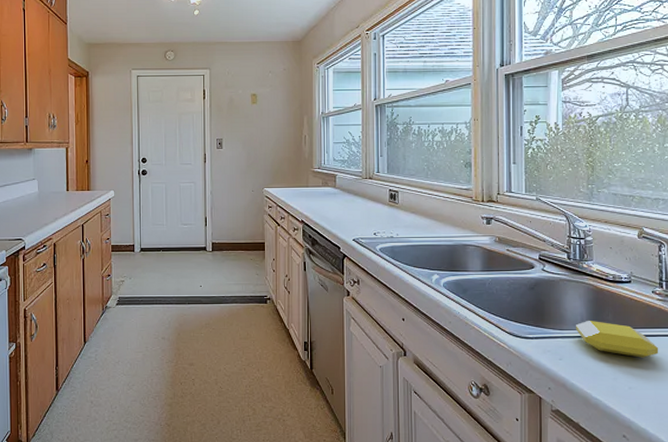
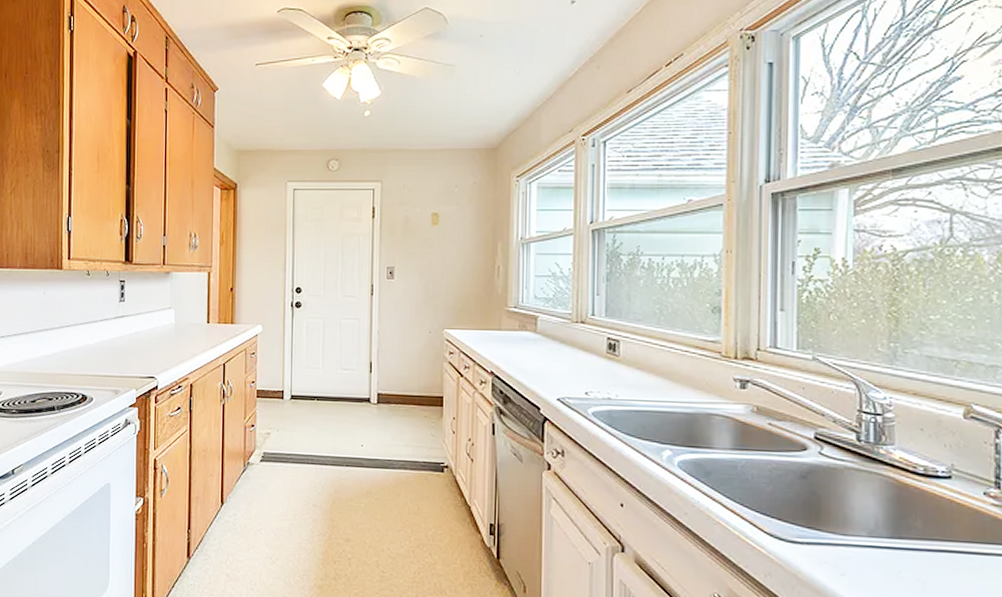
soap bar: present [576,321,659,358] -> none [867,526,993,583]

